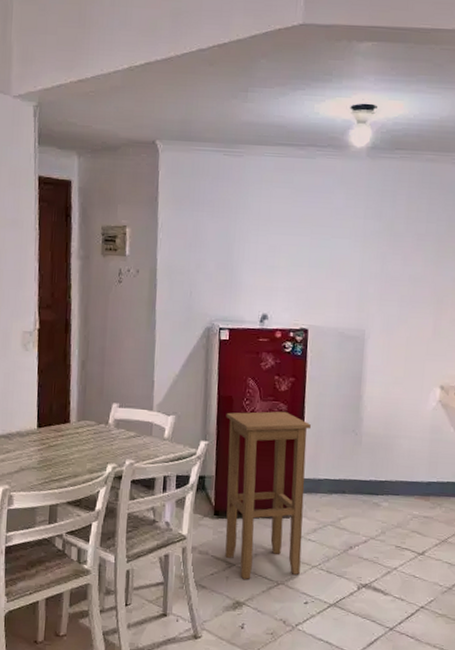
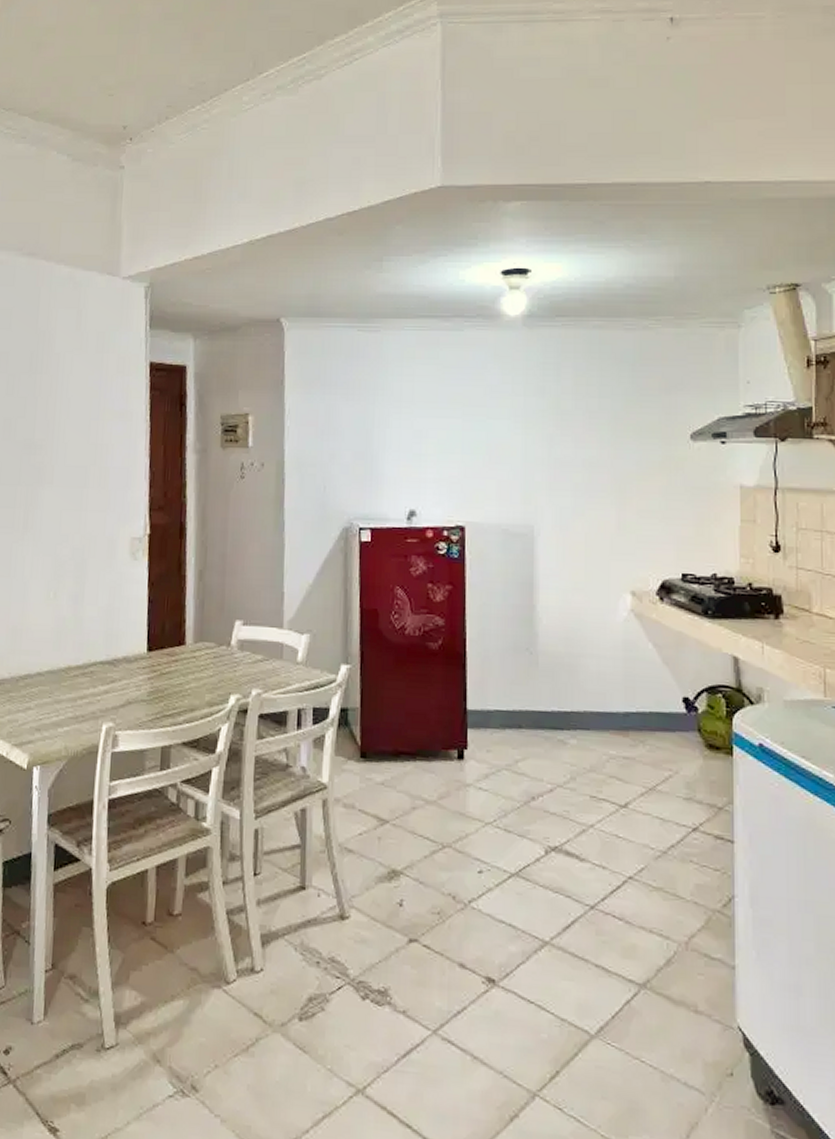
stool: present [225,411,311,579] -> none [370,626,474,841]

